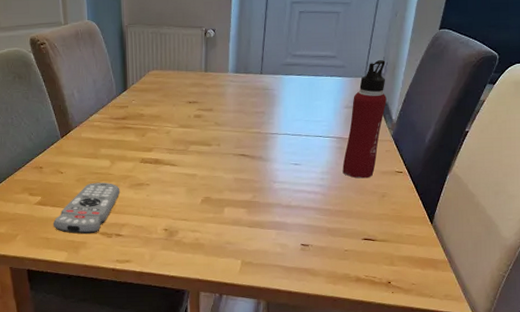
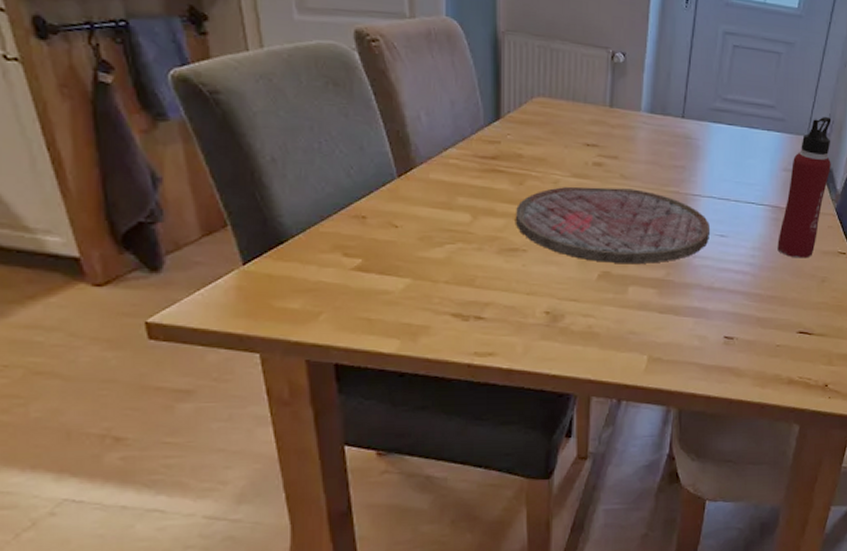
remote control: present [52,182,120,235] -> none [378,243,484,316]
cutting board: none [141,133,287,190] -> present [516,186,711,264]

